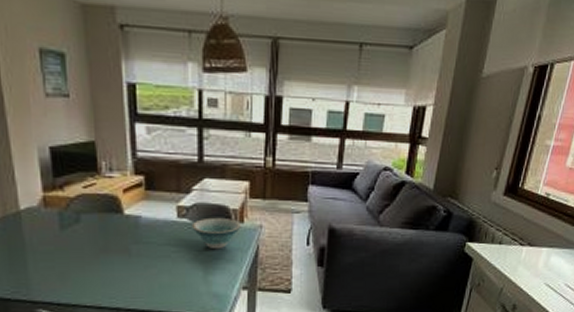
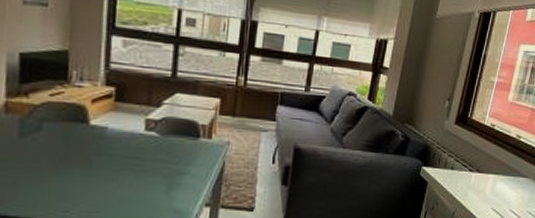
bowl: present [191,217,241,250] -> none [158,132,209,165]

